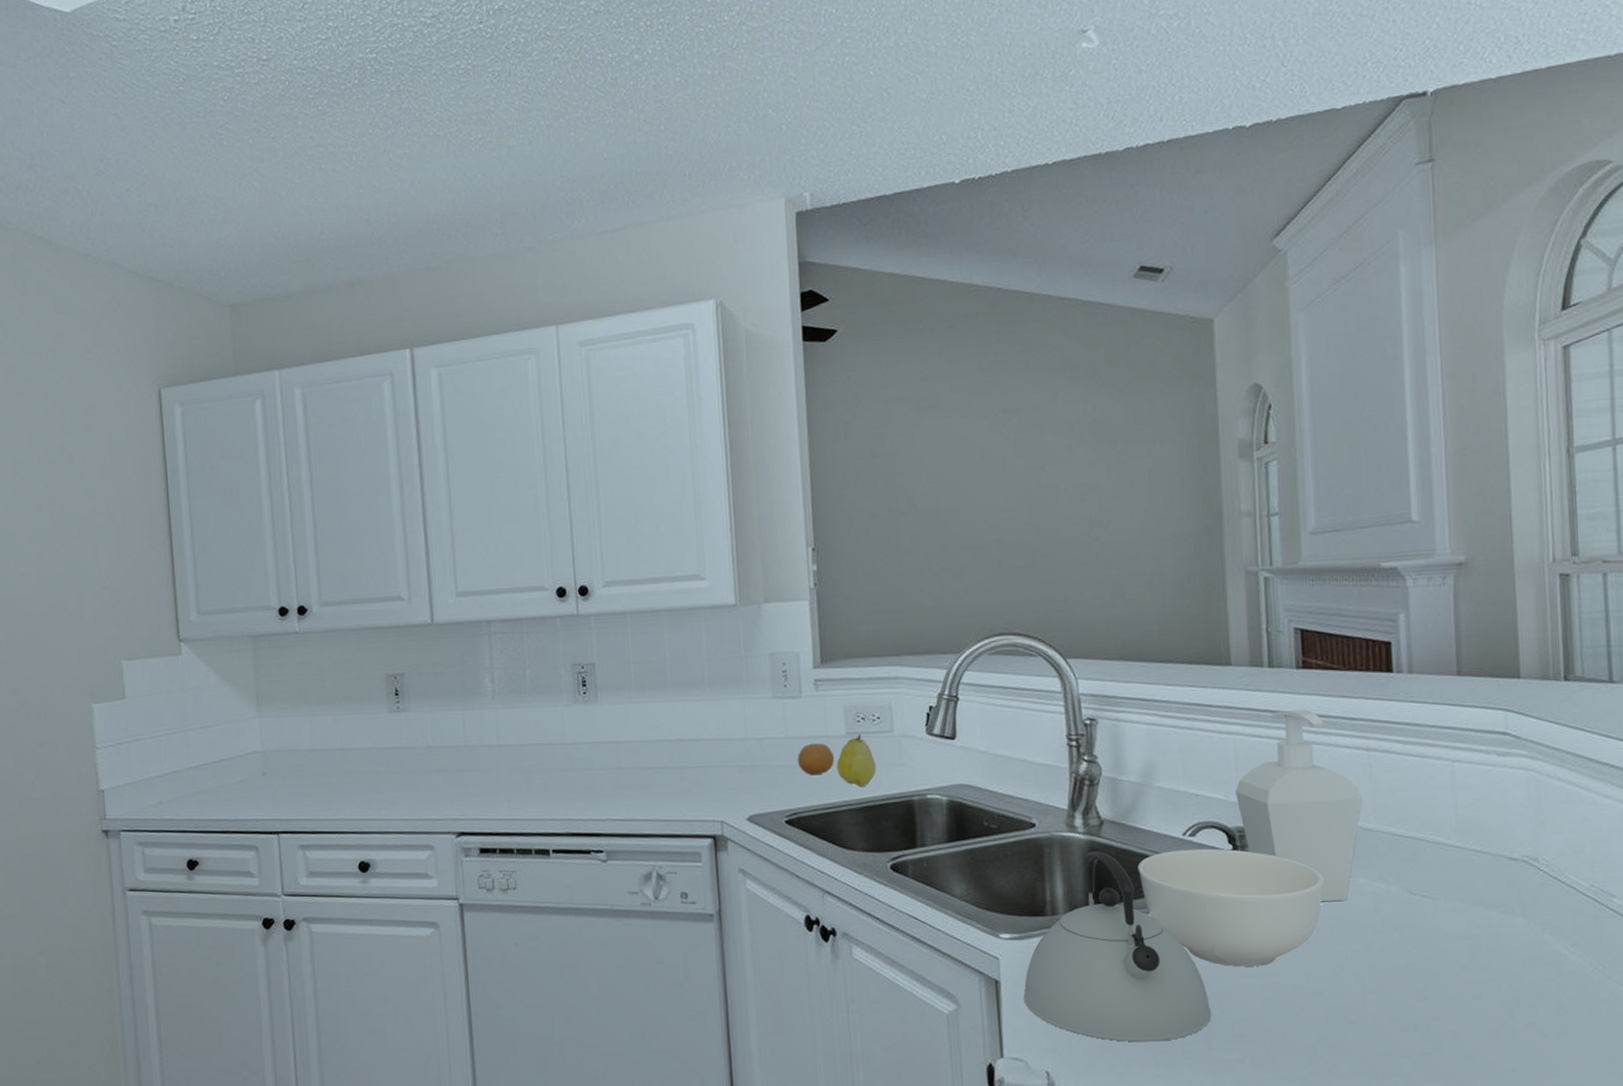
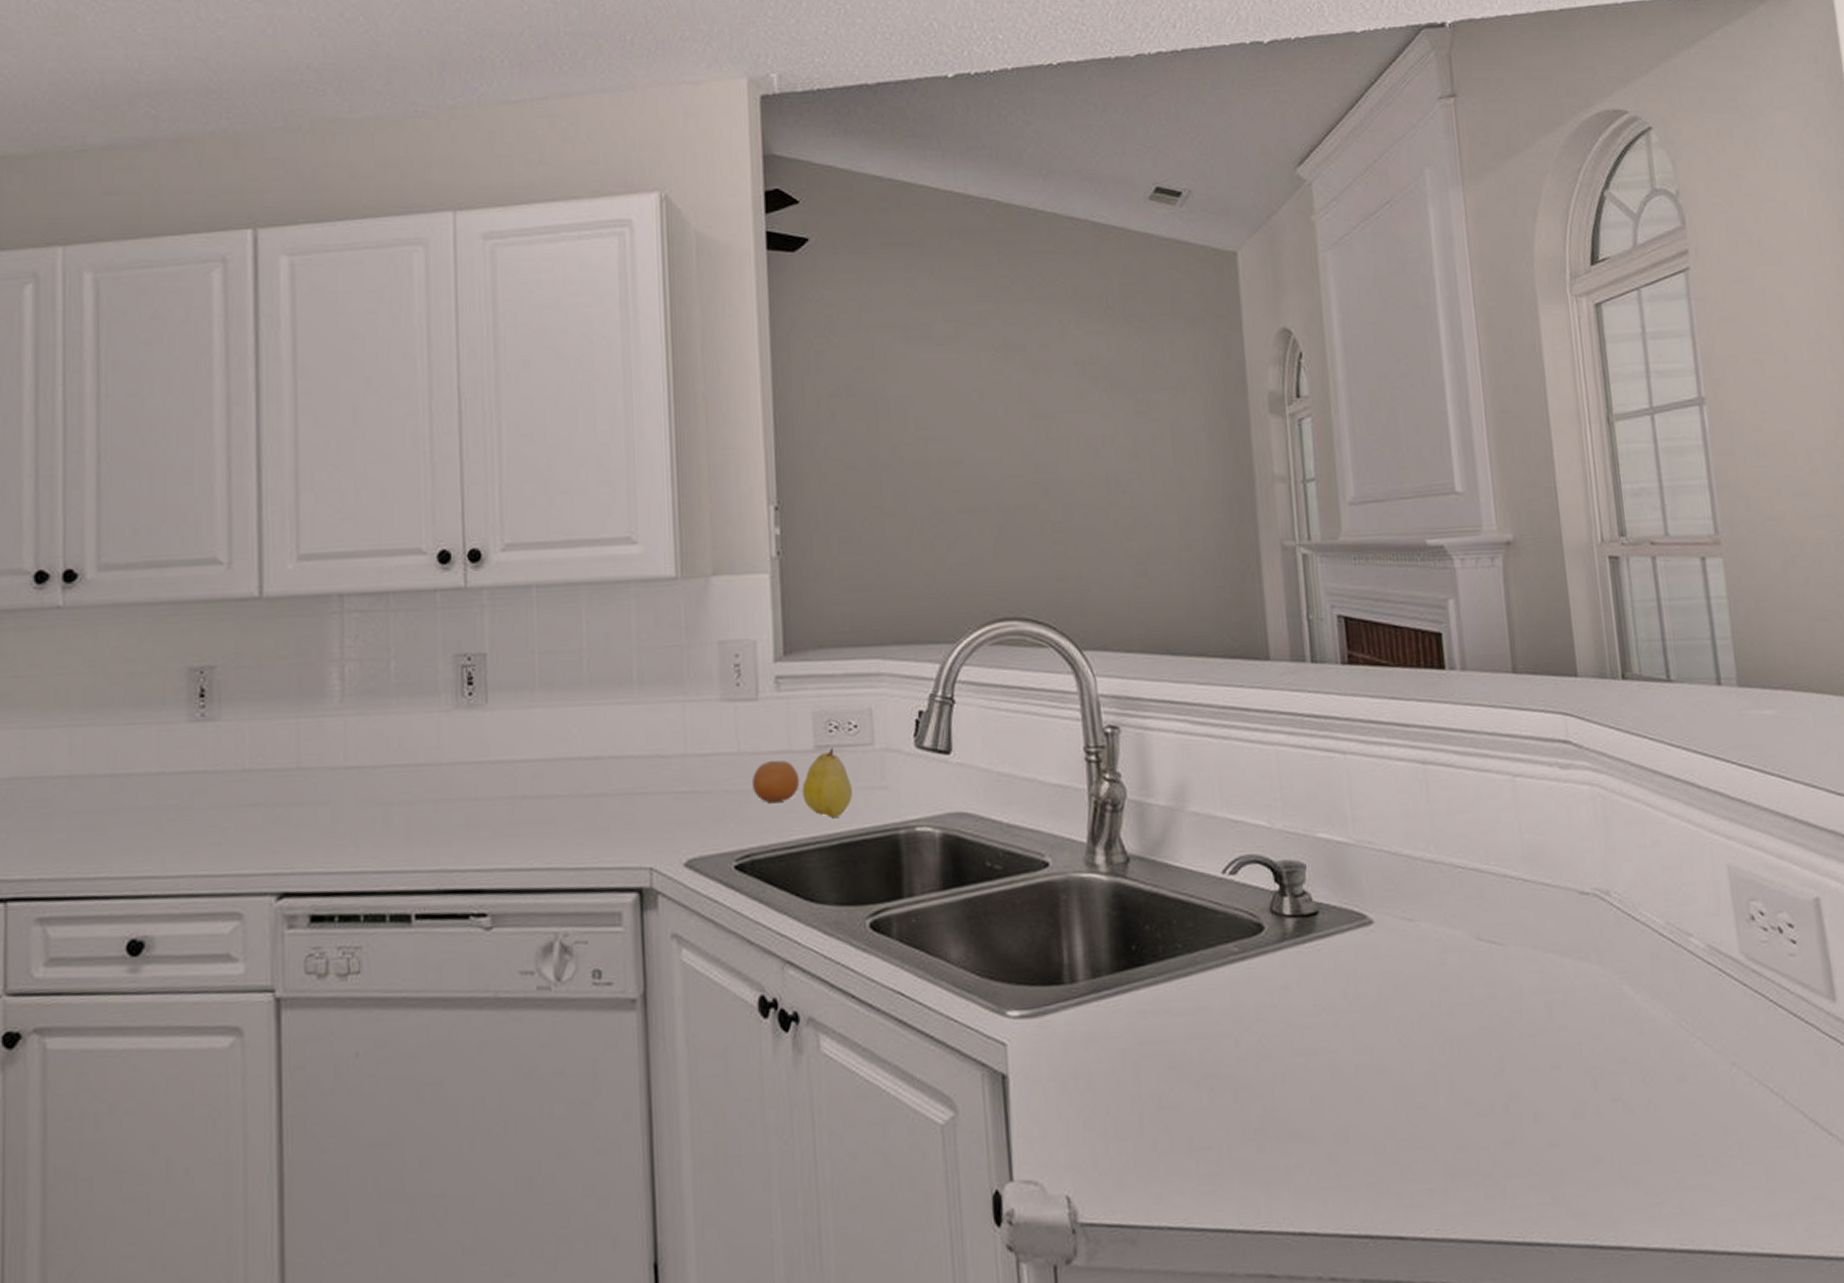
kettle: present [1023,851,1212,1043] -> none [1037,896,1264,1150]
bowl: present [1138,848,1324,967] -> none [1171,889,1384,1042]
soap bottle: present [1235,710,1362,902] -> none [1280,714,1421,954]

